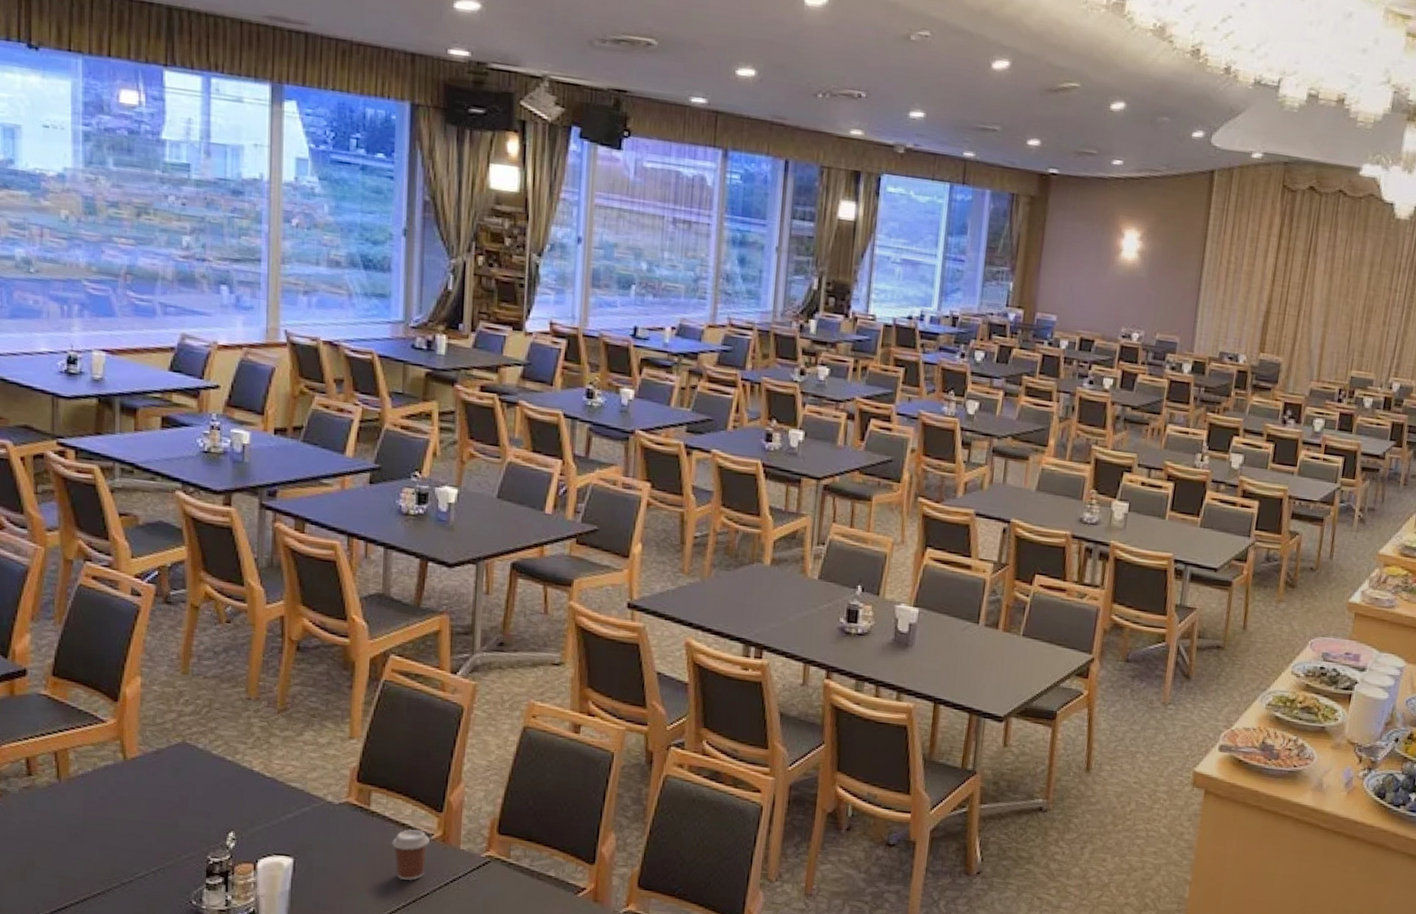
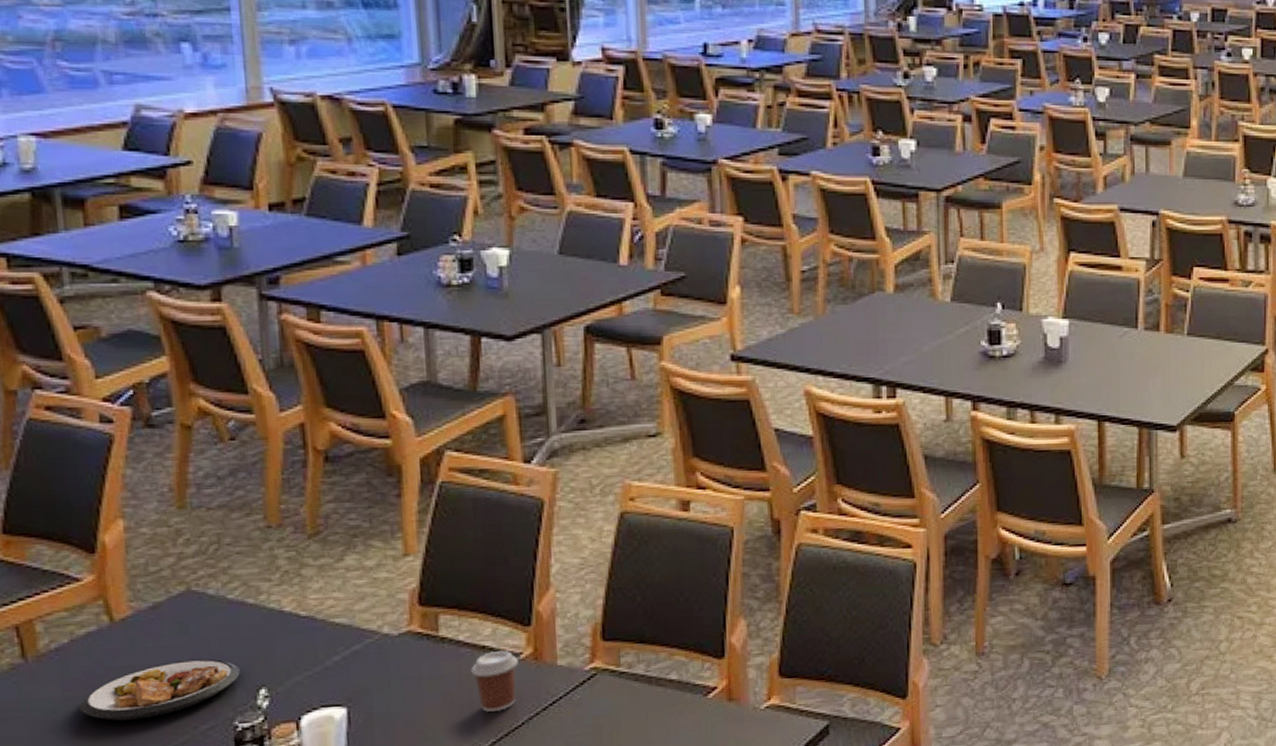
plate: none [95,799,216,842] -> present [79,659,240,721]

